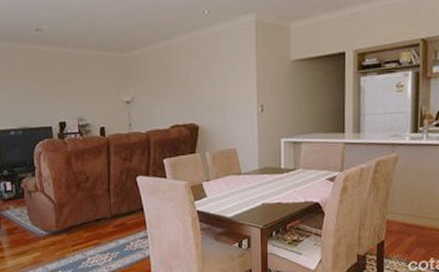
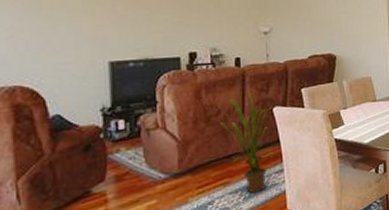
house plant: none [88,160,137,255] -> present [219,91,274,194]

